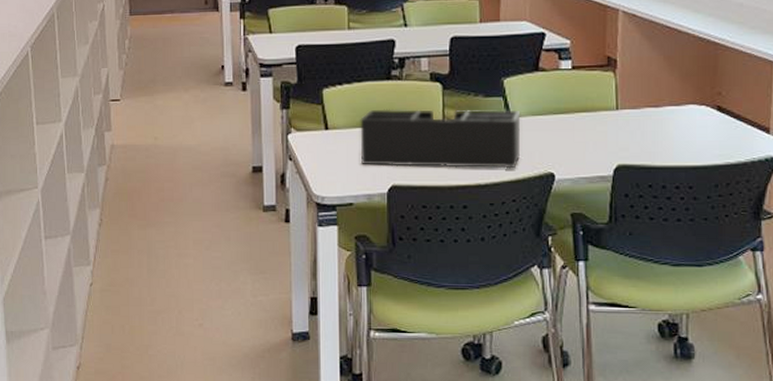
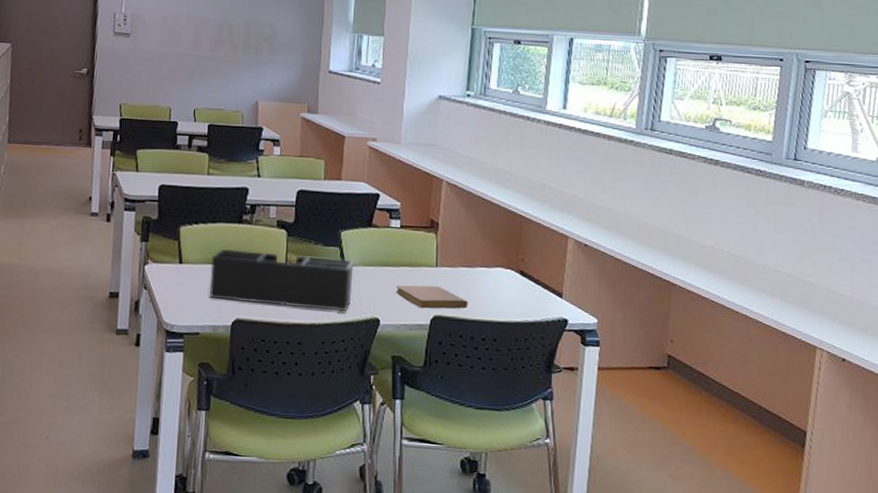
notebook: none [571,132,657,158] -> present [395,285,468,309]

